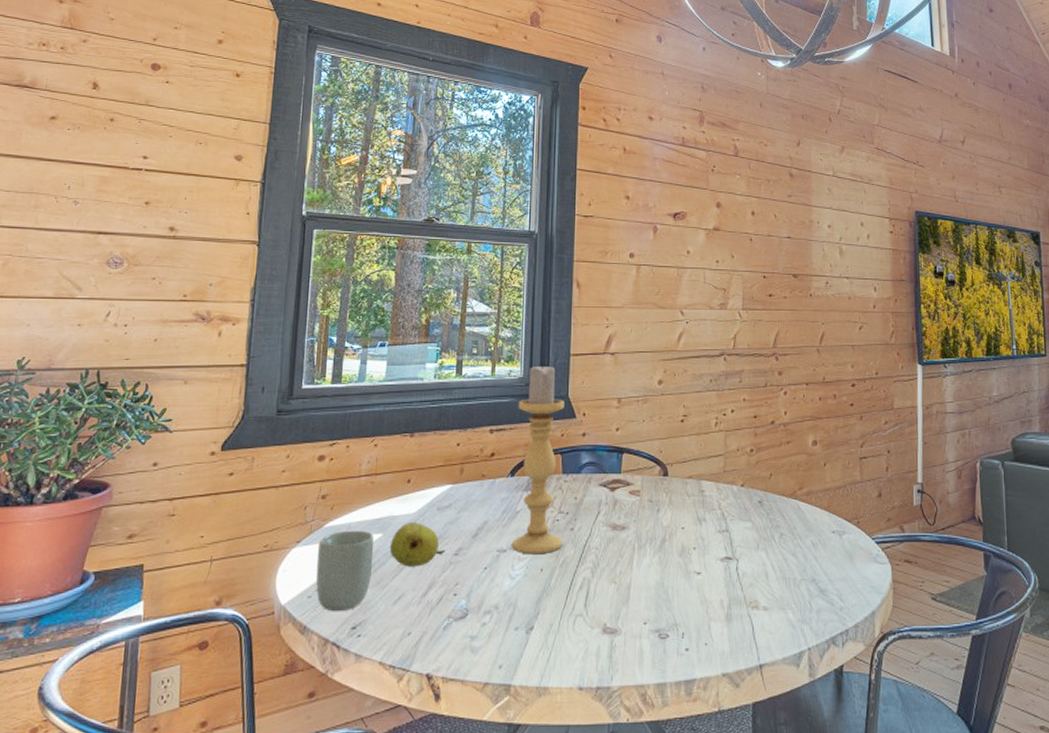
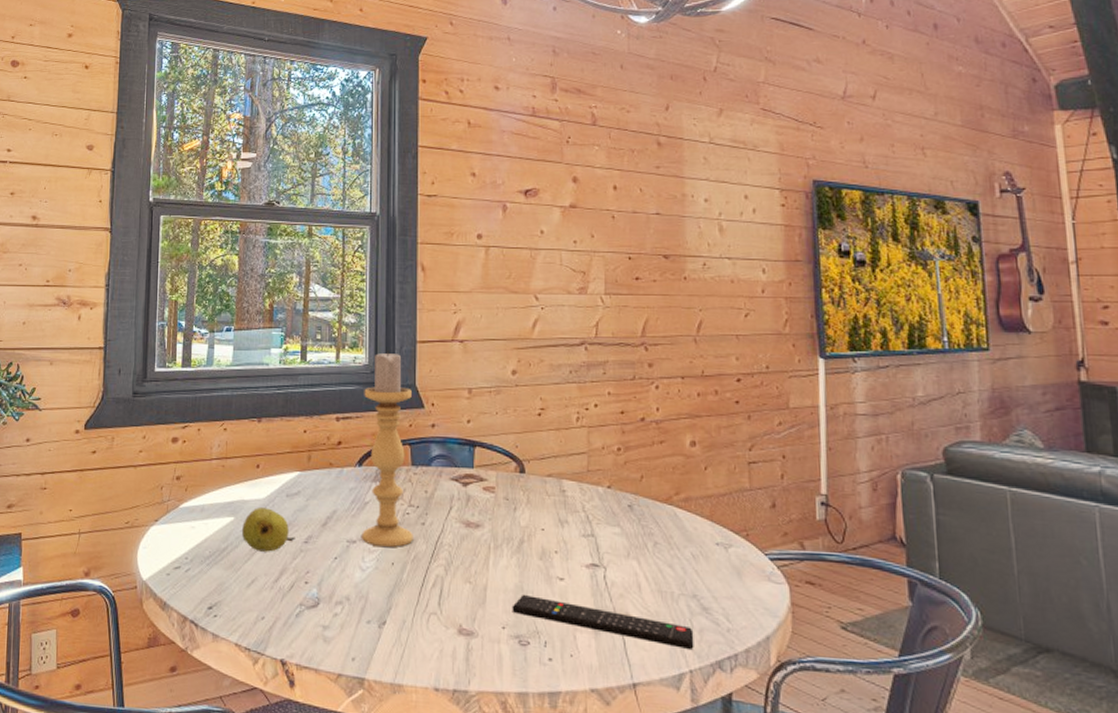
cup: present [315,530,375,612] -> none [173,512,227,592]
remote control: none [653,590,812,630] -> present [512,594,694,651]

